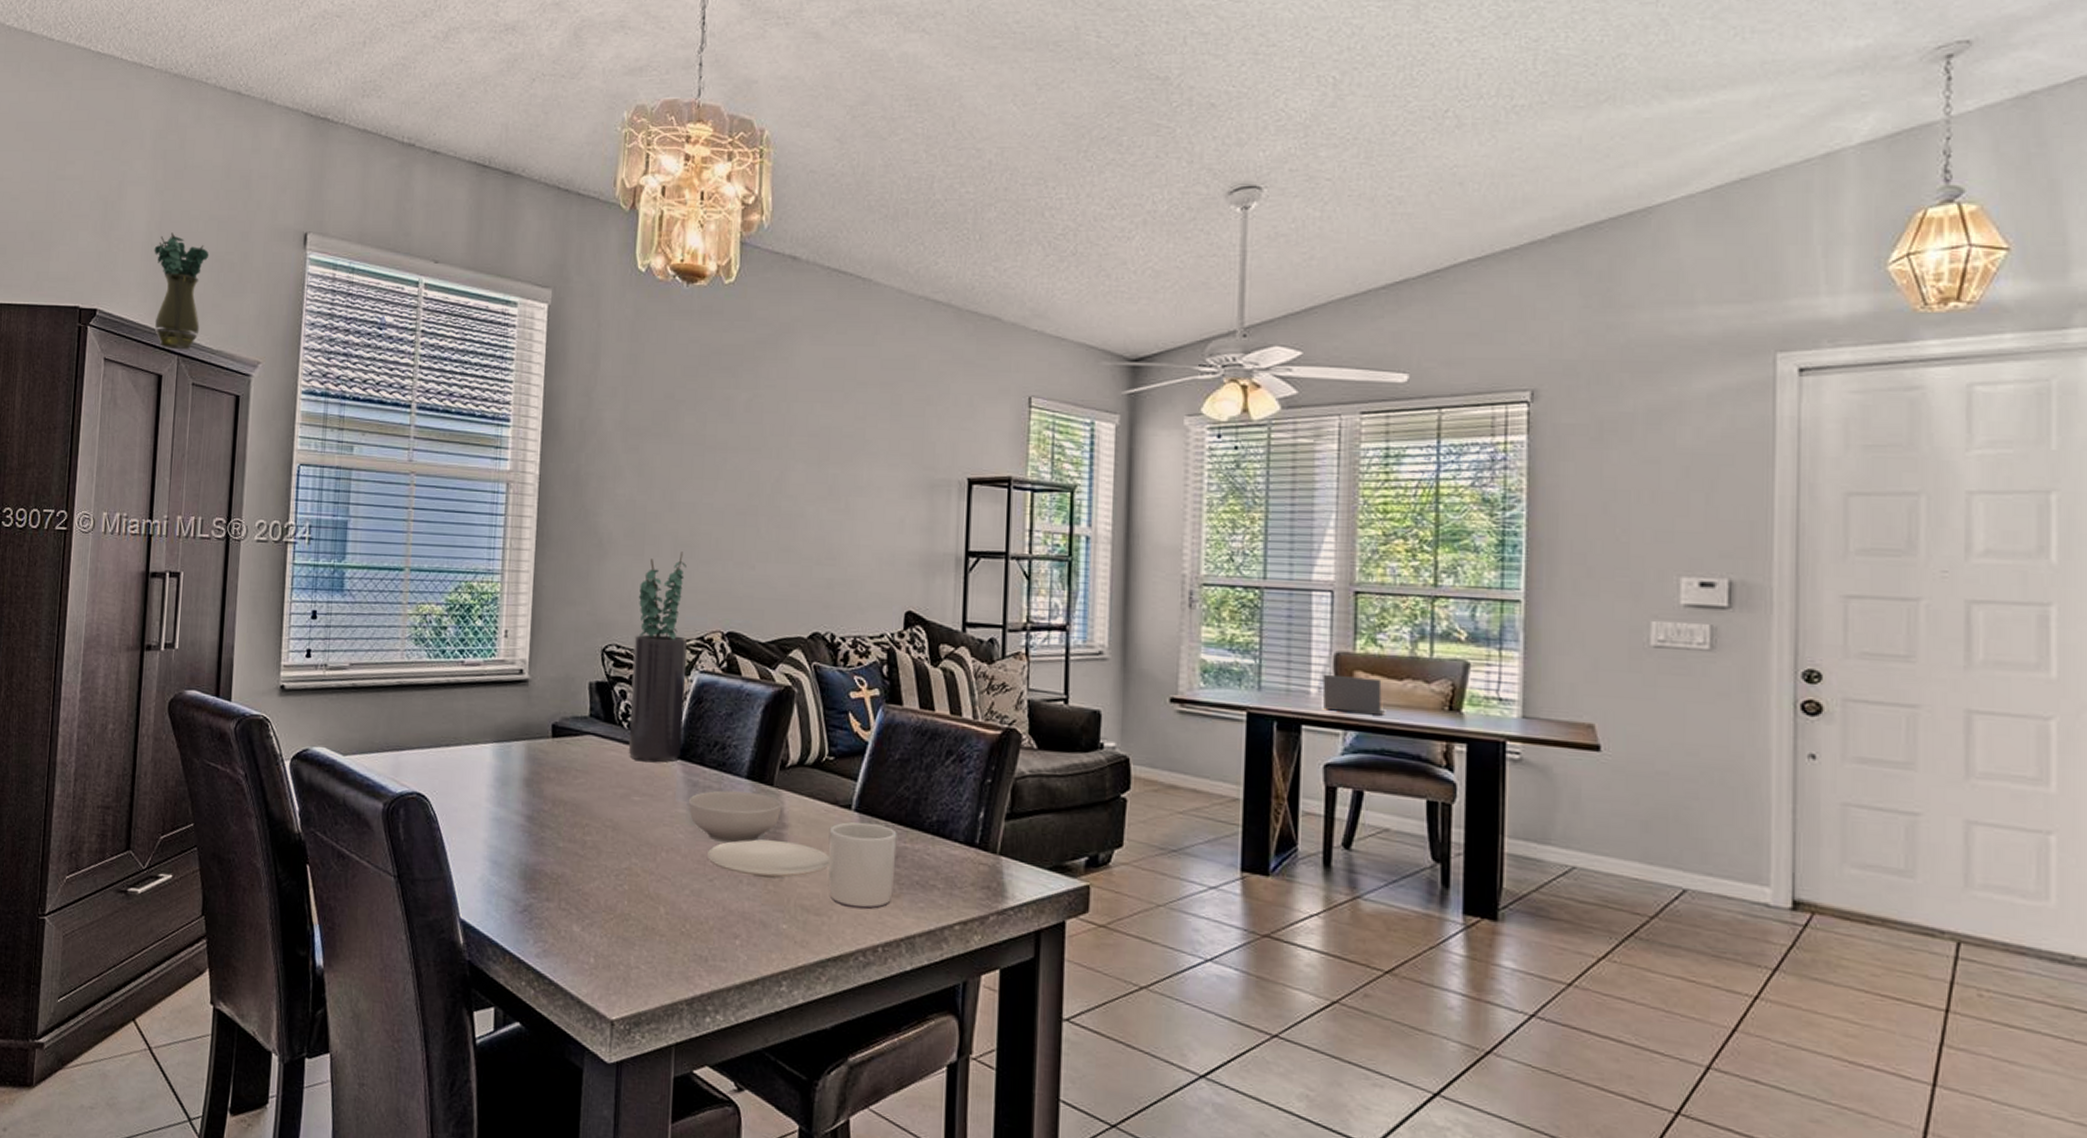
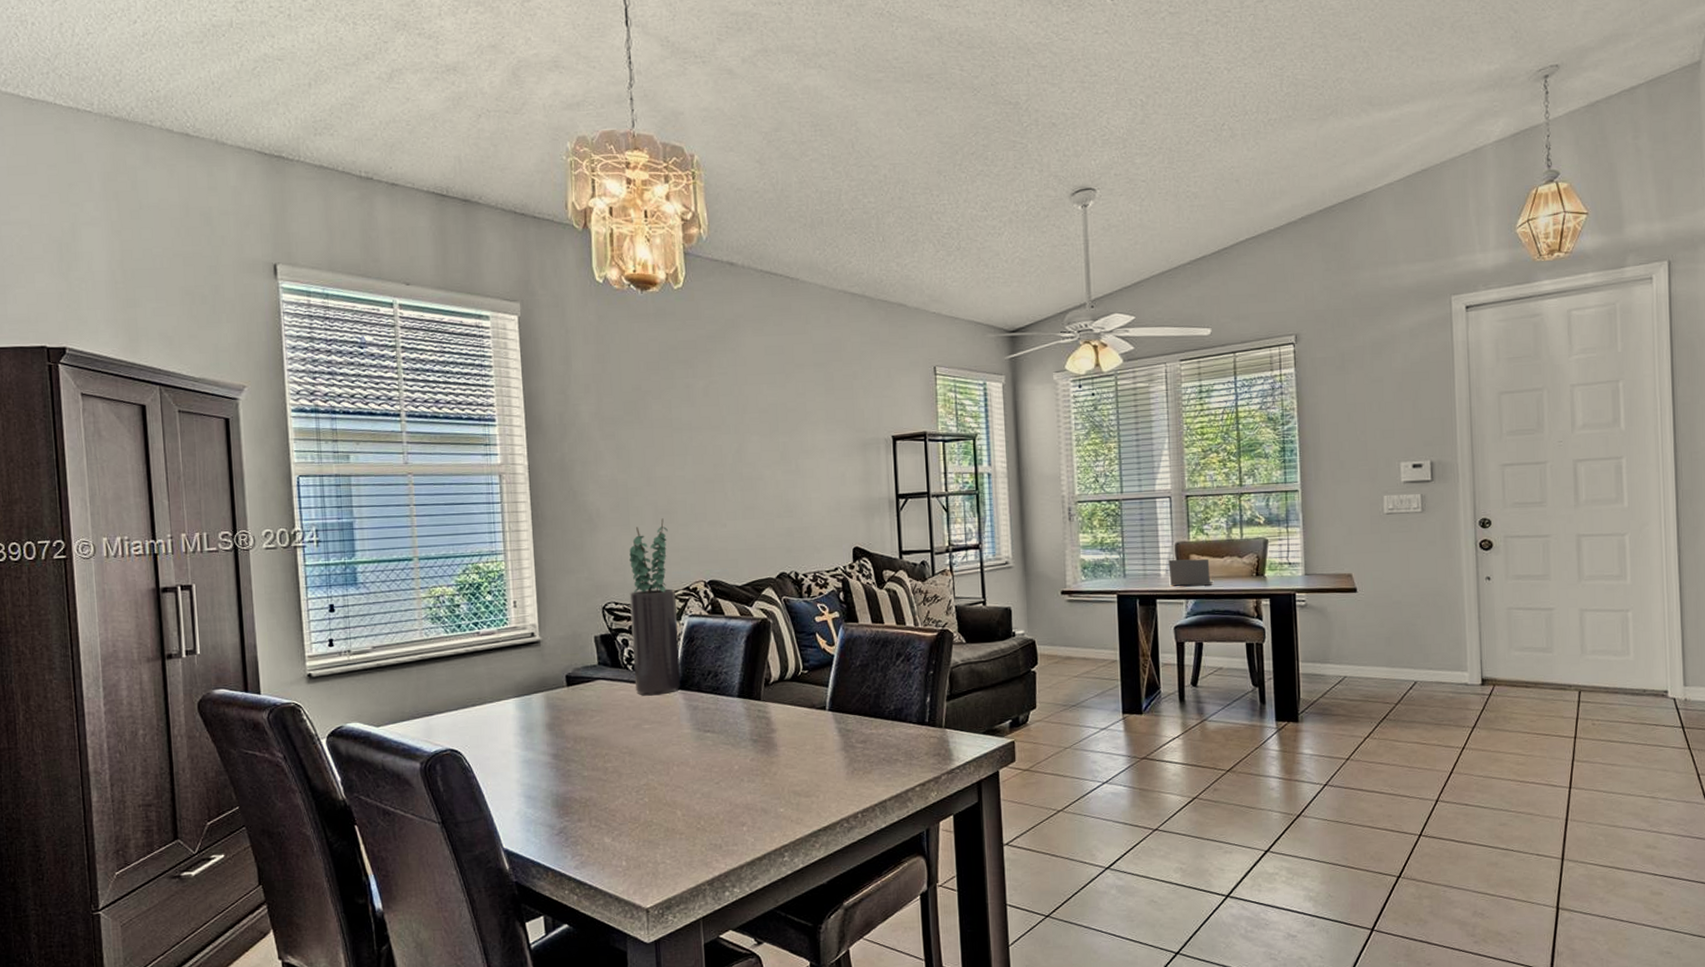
vase: present [154,232,210,350] -> none [119,270,179,380]
bowl: present [688,790,782,843] -> none [691,708,770,751]
plate: present [706,839,831,879] -> none [711,743,814,775]
mug: present [828,821,897,909] -> none [810,718,866,787]

